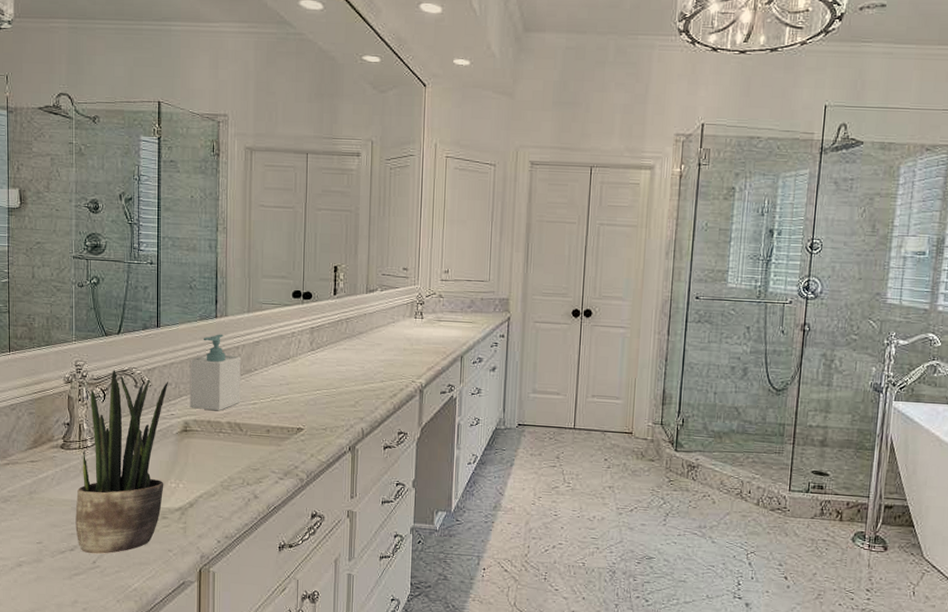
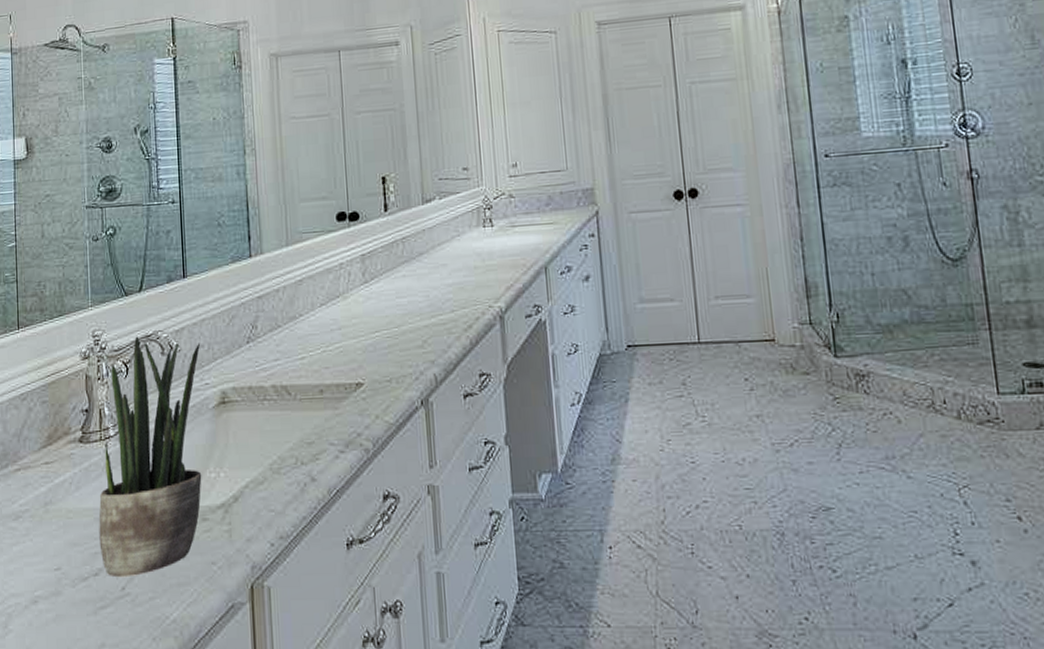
soap bottle: present [189,334,241,411] -> none [223,276,285,374]

